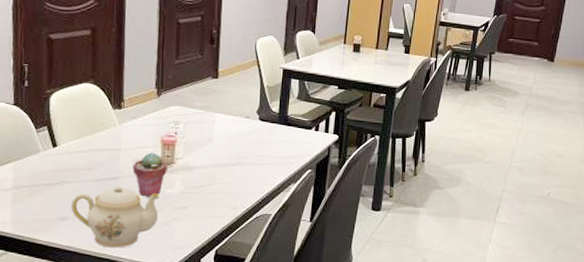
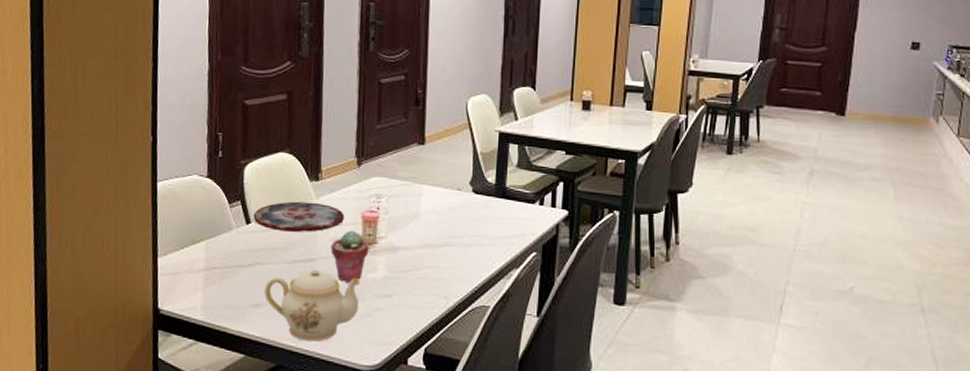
plate: none [59,127,145,154] -> present [253,201,345,232]

